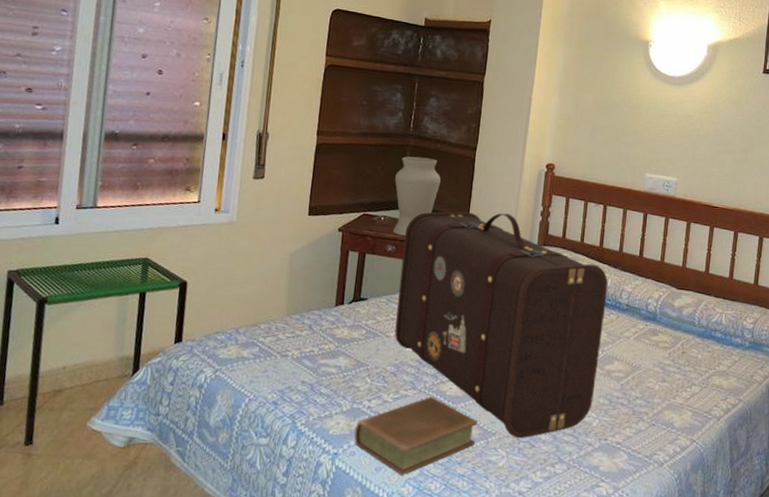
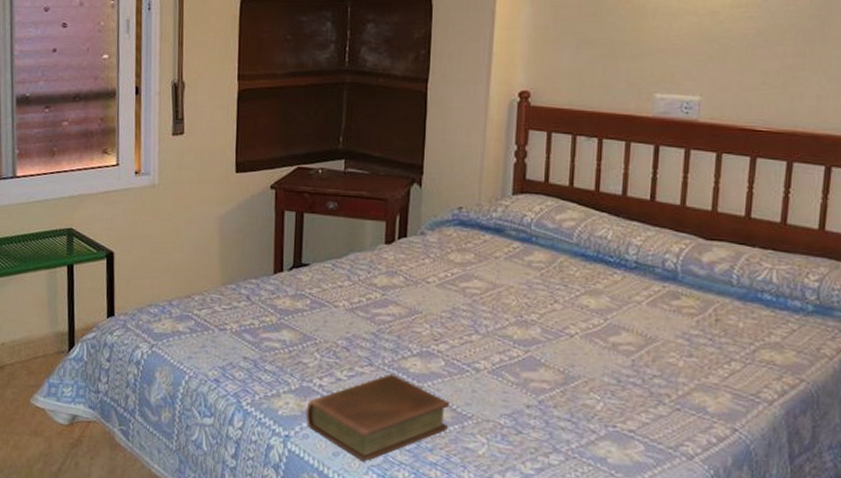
decorative vase: present [392,156,441,236] -> none [331,95,387,190]
suitcase: present [394,211,608,438] -> none [344,156,609,423]

